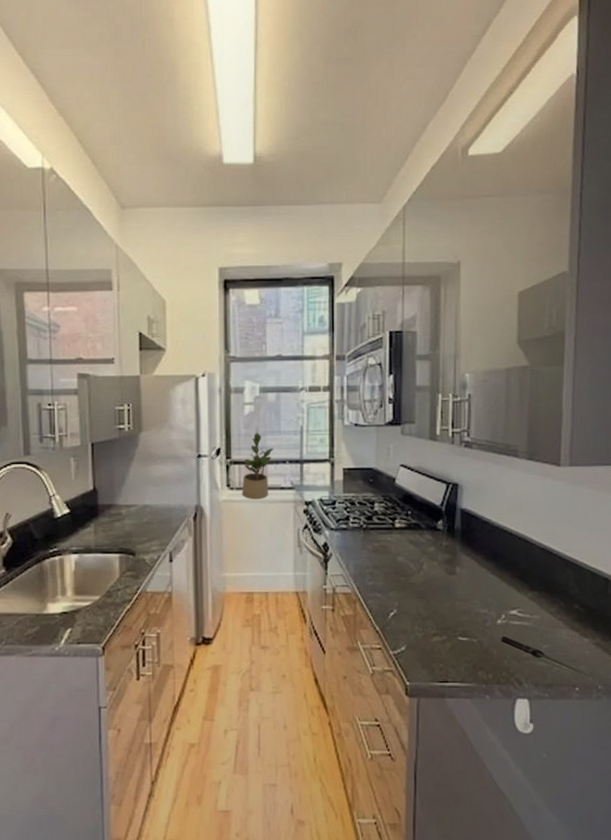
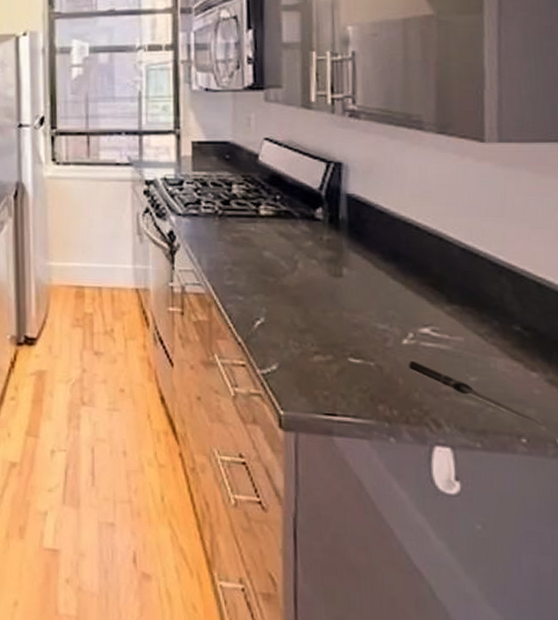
potted plant: present [242,433,274,500] -> none [69,99,107,178]

